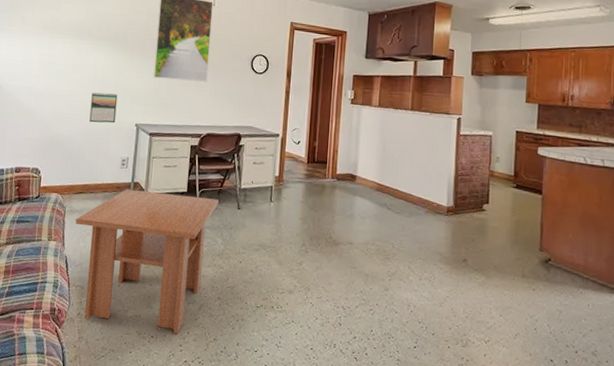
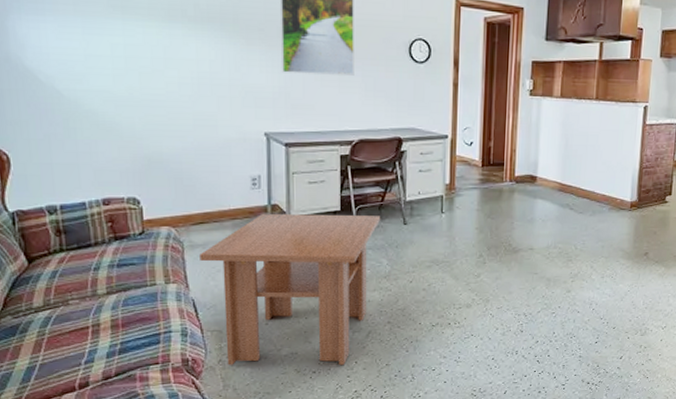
calendar: present [89,92,118,123] -> none [198,94,237,135]

